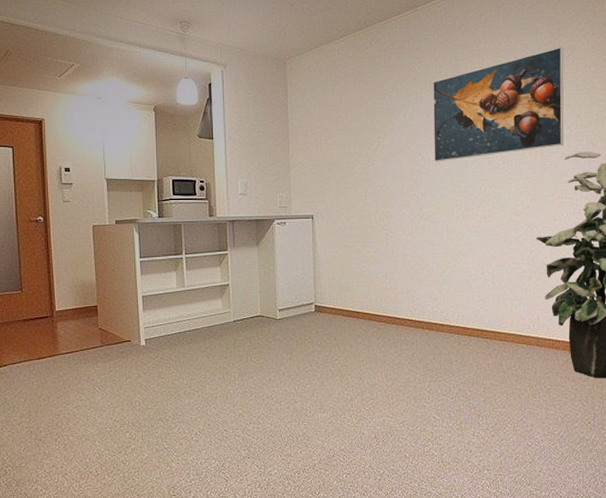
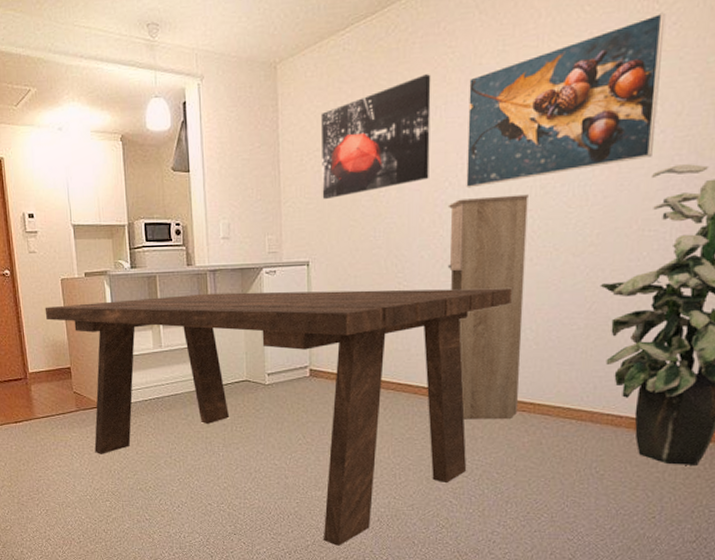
dining table: none [75,239,473,463] -> present [45,288,512,546]
wall art: none [321,76,406,165] -> present [320,74,431,199]
storage cabinet: none [421,168,483,346] -> present [447,194,528,420]

